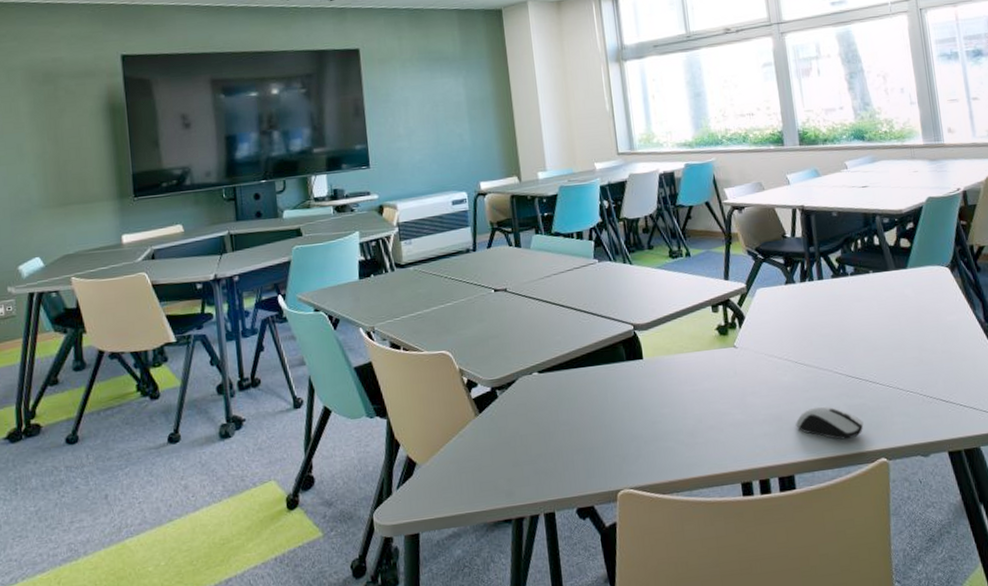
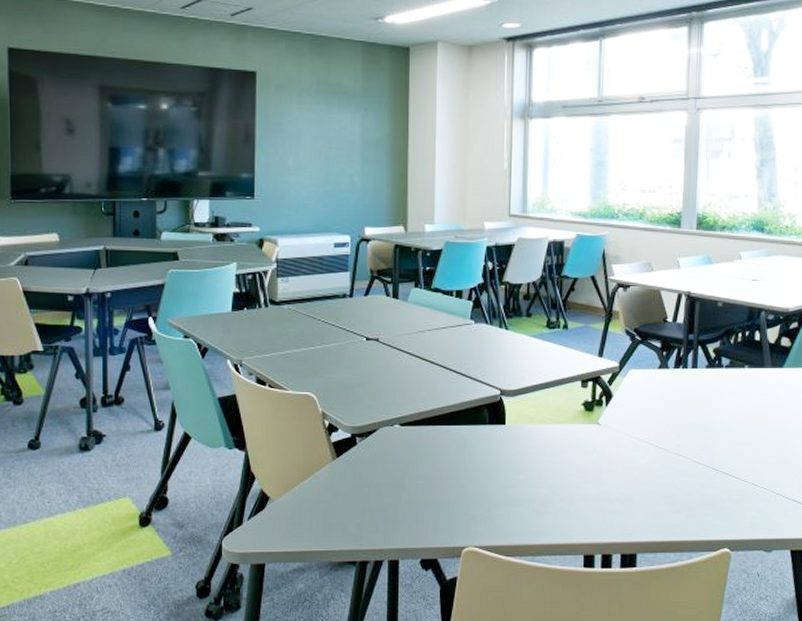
computer mouse: present [795,406,864,440] -> none [646,492,713,526]

